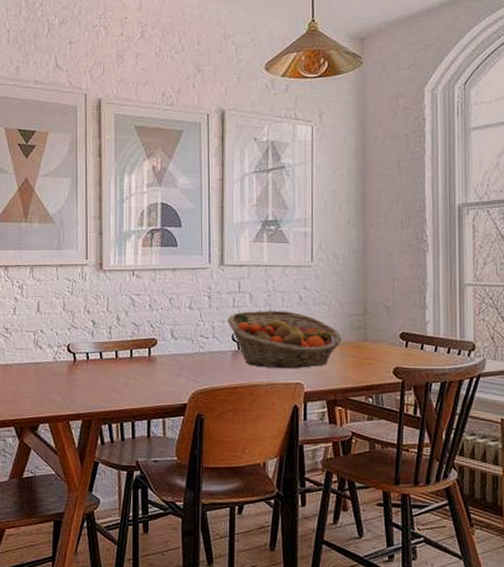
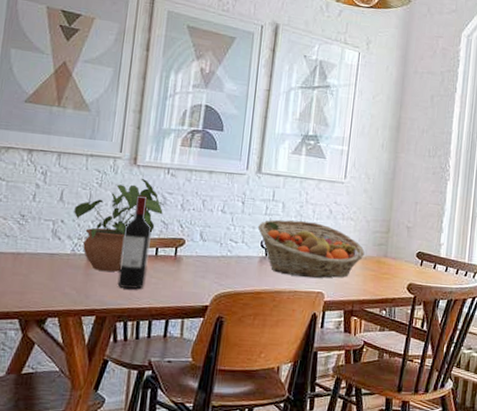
potted plant: none [51,282,134,376] -> present [74,178,165,272]
wine bottle: none [98,299,124,392] -> present [117,195,152,289]

